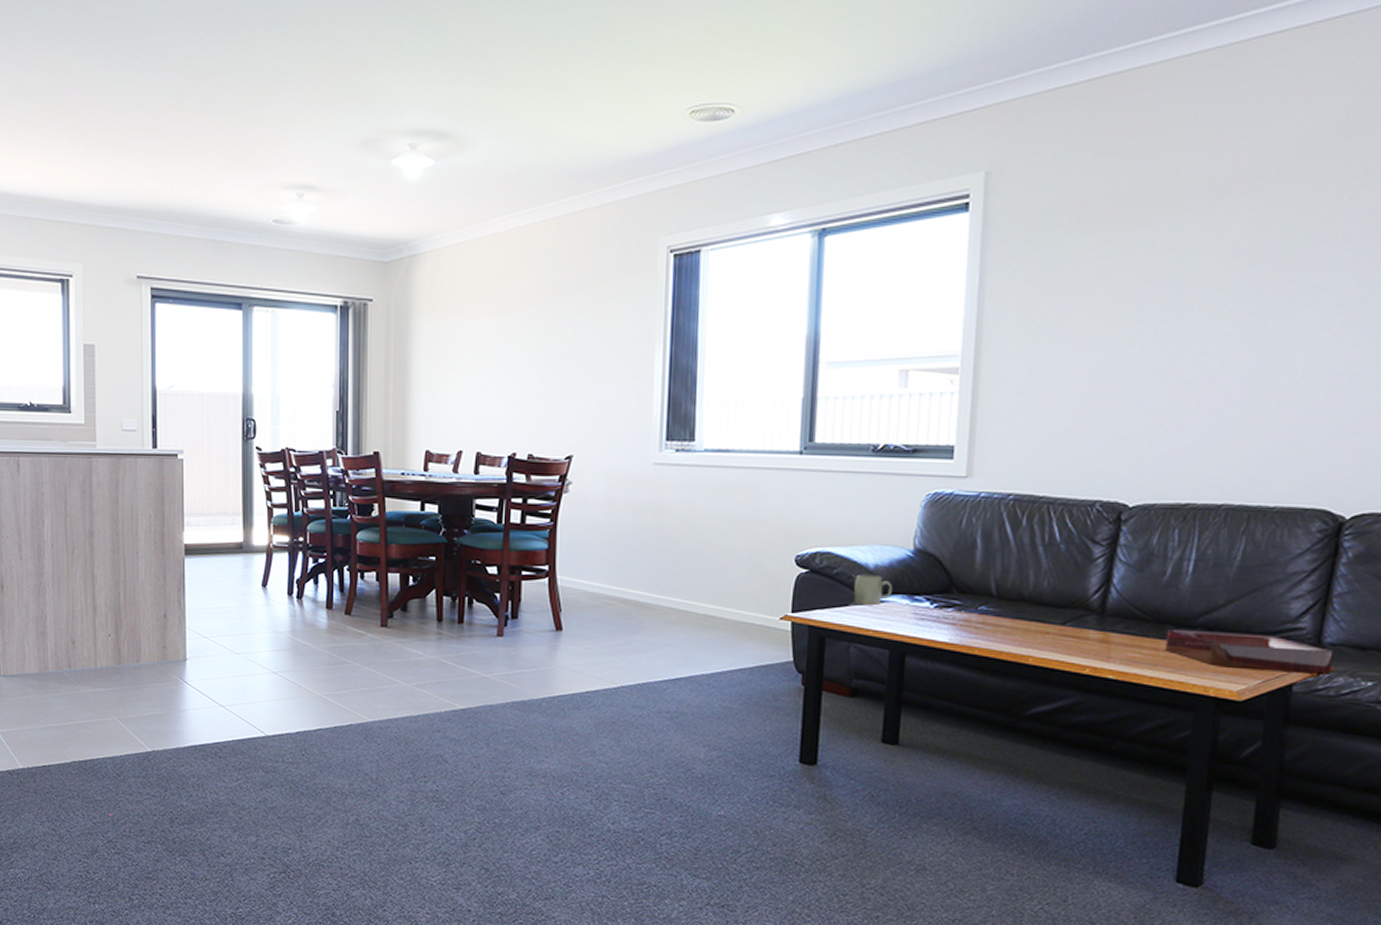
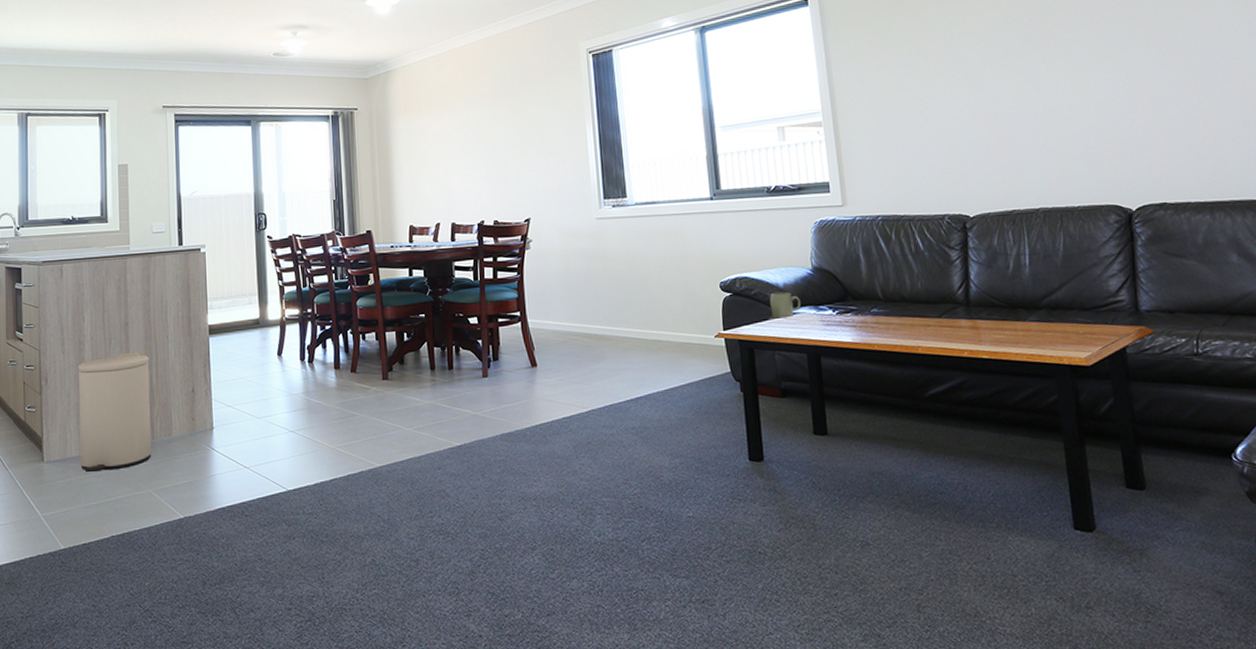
pedal bin: none [37,565,118,693] -> present [78,352,152,473]
decorative tray: present [1164,628,1334,675] -> none [1020,308,1152,339]

